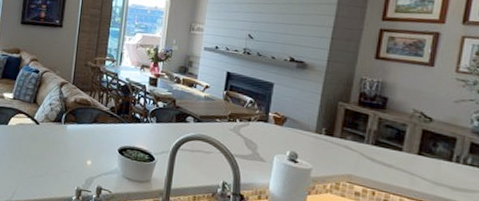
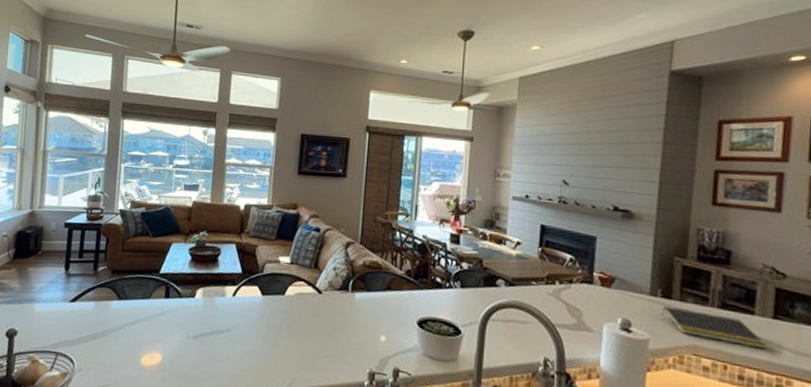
notepad: none [323,142,410,180] -> present [661,306,767,350]

